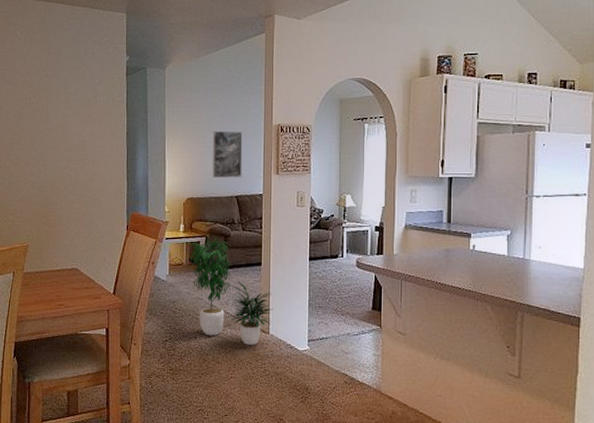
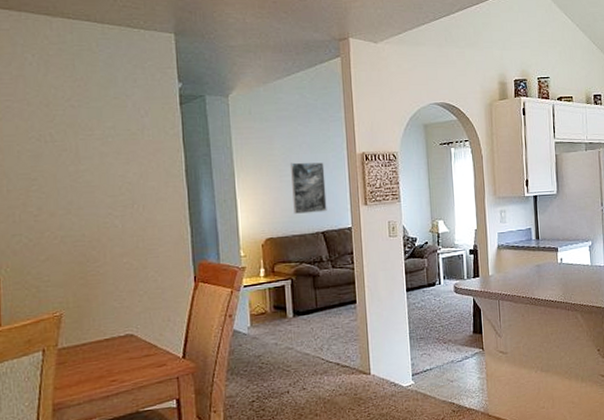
potted plant: present [189,234,273,345] -> none [273,276,373,391]

